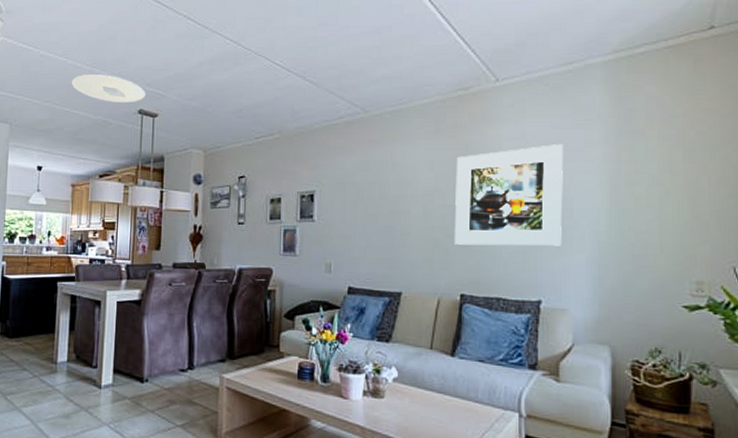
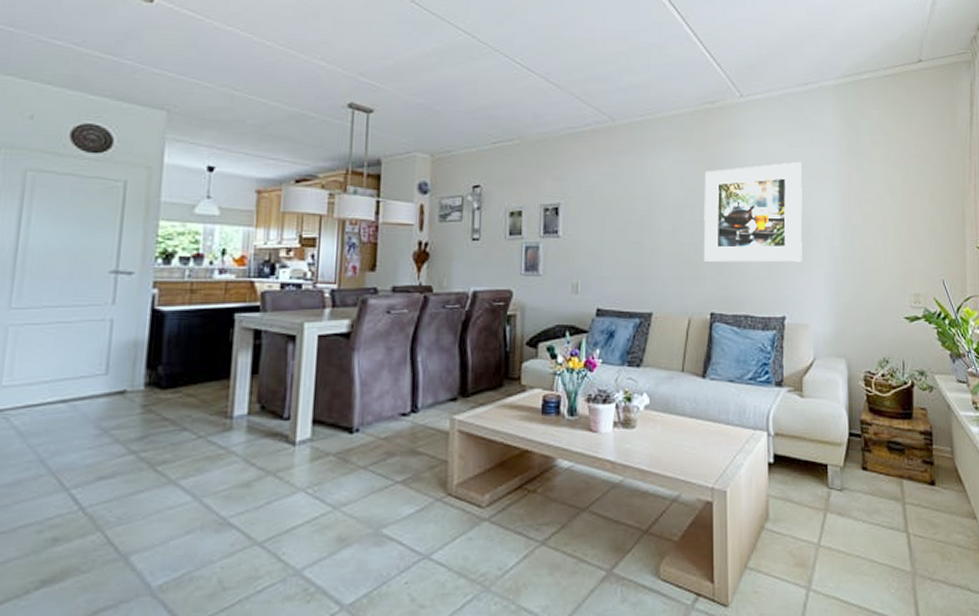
ceiling light: present [71,74,145,102] -> none [258,56,358,94]

